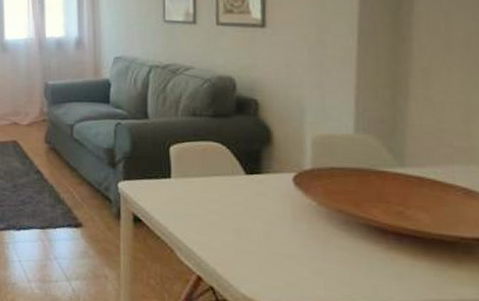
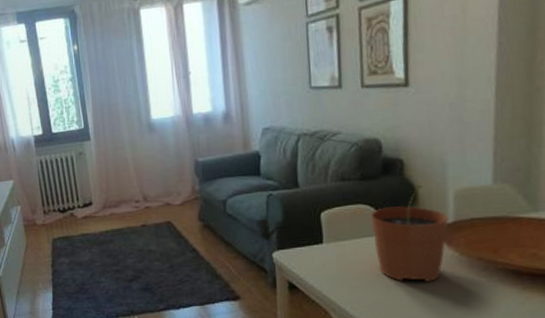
plant pot: none [222,127,306,230] -> present [370,184,449,282]

